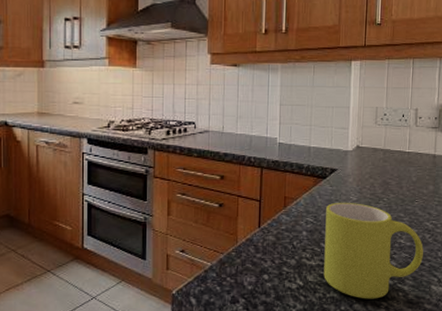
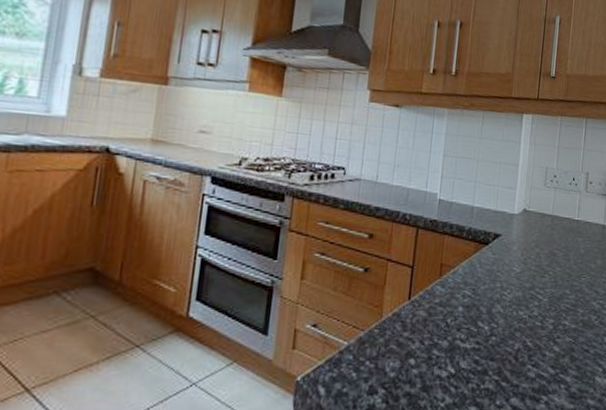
mug: present [323,202,424,299] -> none [478,273,589,392]

